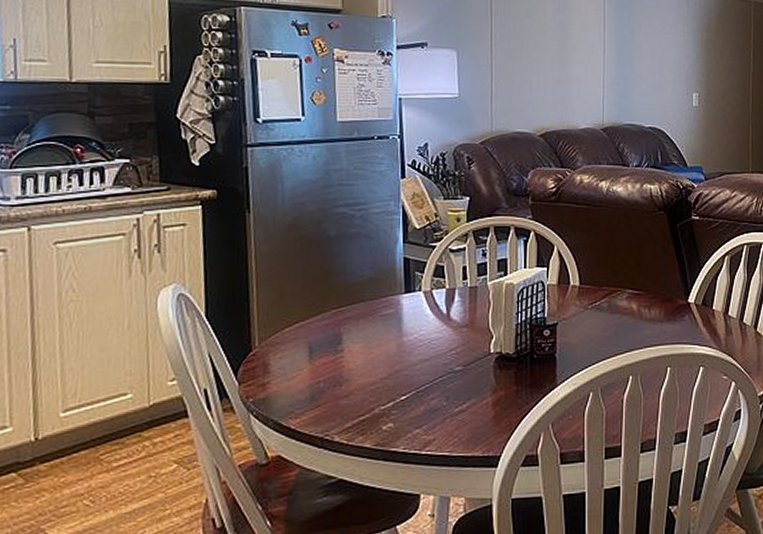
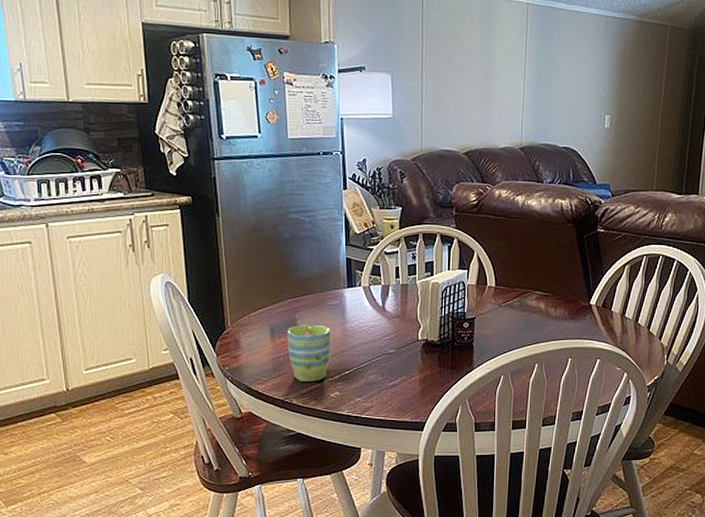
mug: none [329,339,385,412] -> present [287,324,332,382]

